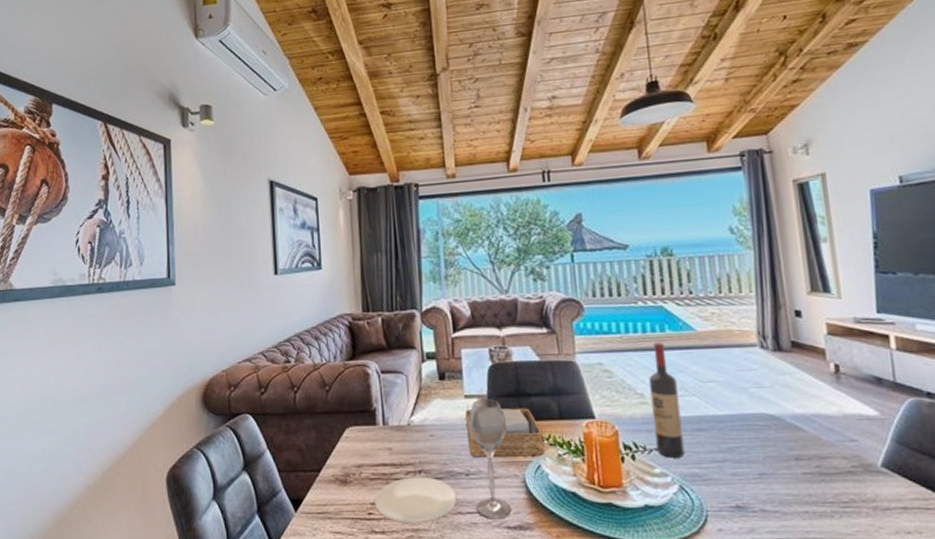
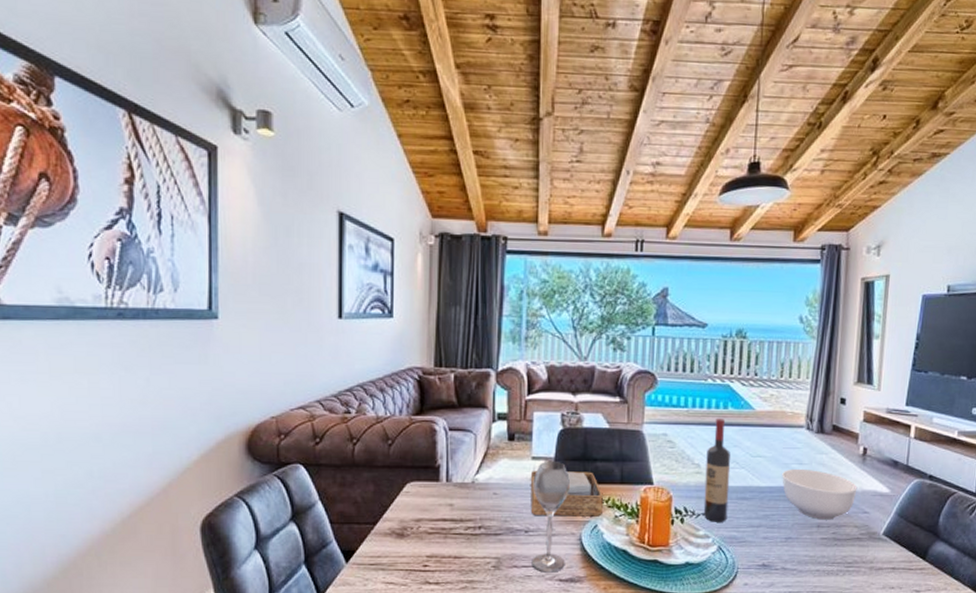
plate: present [374,476,457,524] -> none [431,532,514,576]
bowl: none [741,392,837,451] -> present [782,468,858,520]

